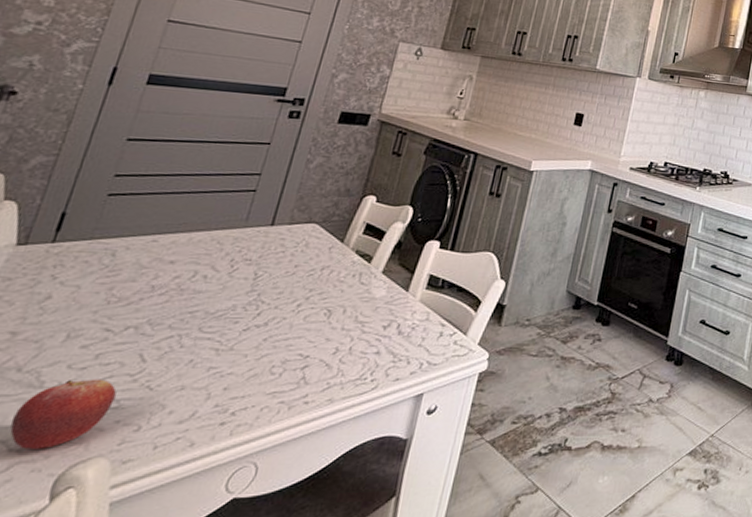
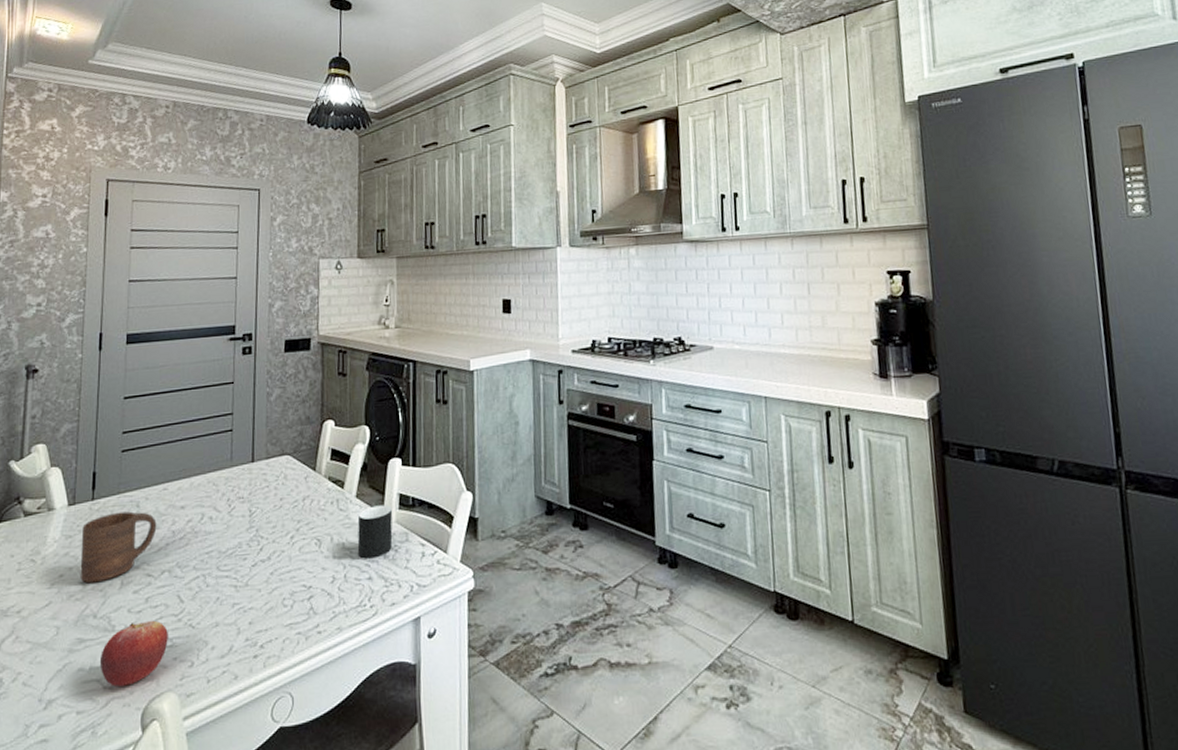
cup: none [10,259,134,333] -> present [80,511,157,584]
cup: none [370,283,419,334] -> present [357,505,393,559]

